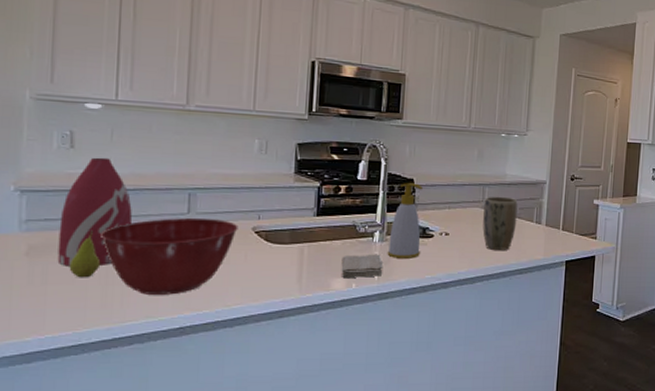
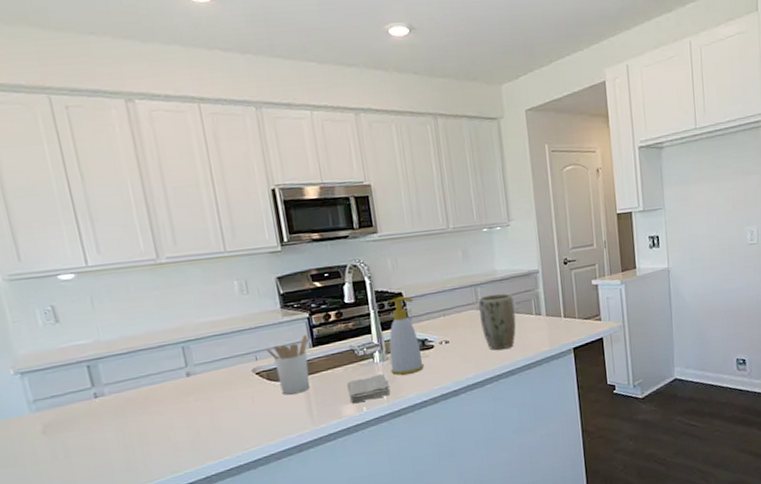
bottle: present [57,157,132,266] -> none [64,326,134,438]
fruit: present [69,230,101,278] -> none [85,399,116,447]
mixing bowl: present [101,217,238,295] -> none [107,367,239,452]
utensil holder: none [270,203,314,259] -> present [265,335,311,395]

